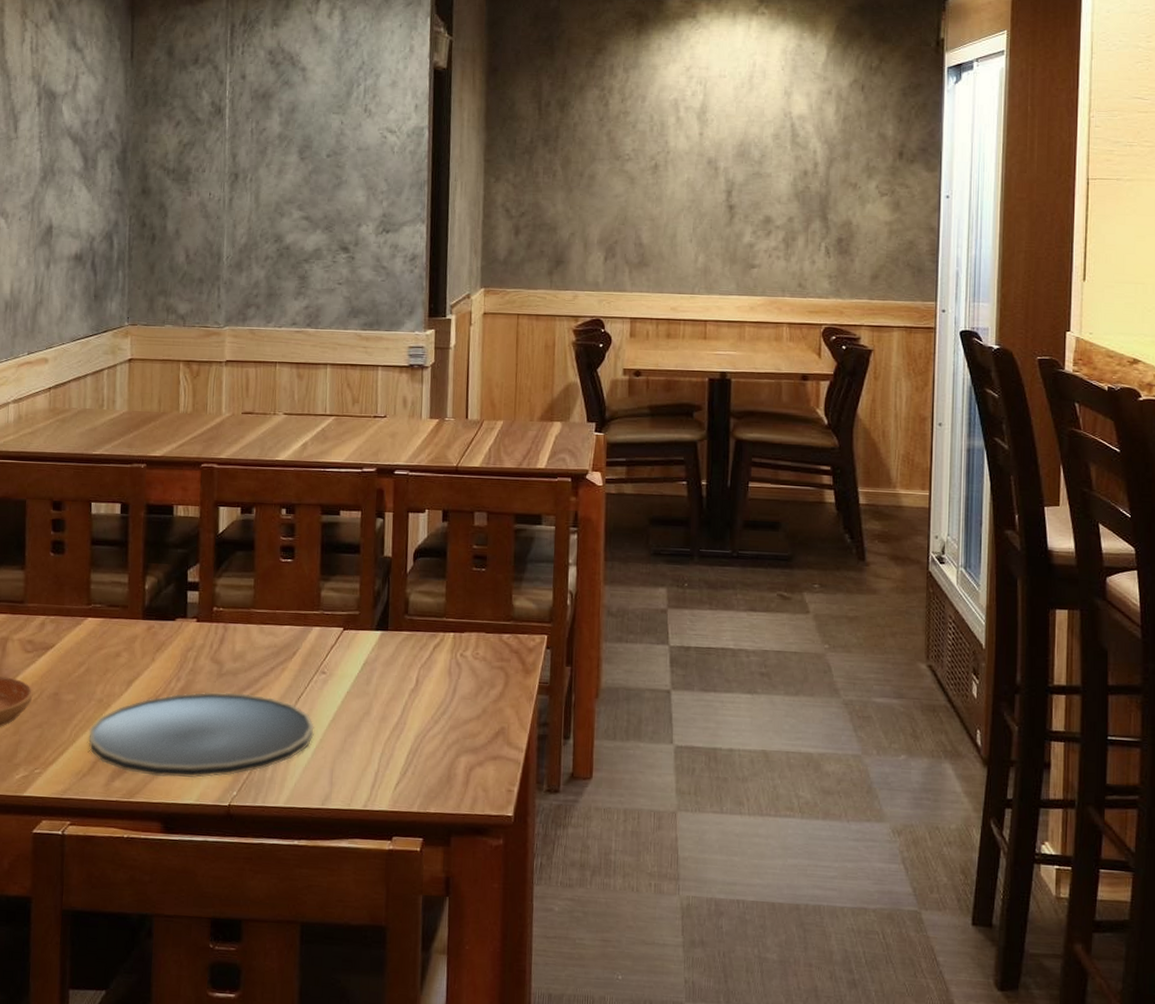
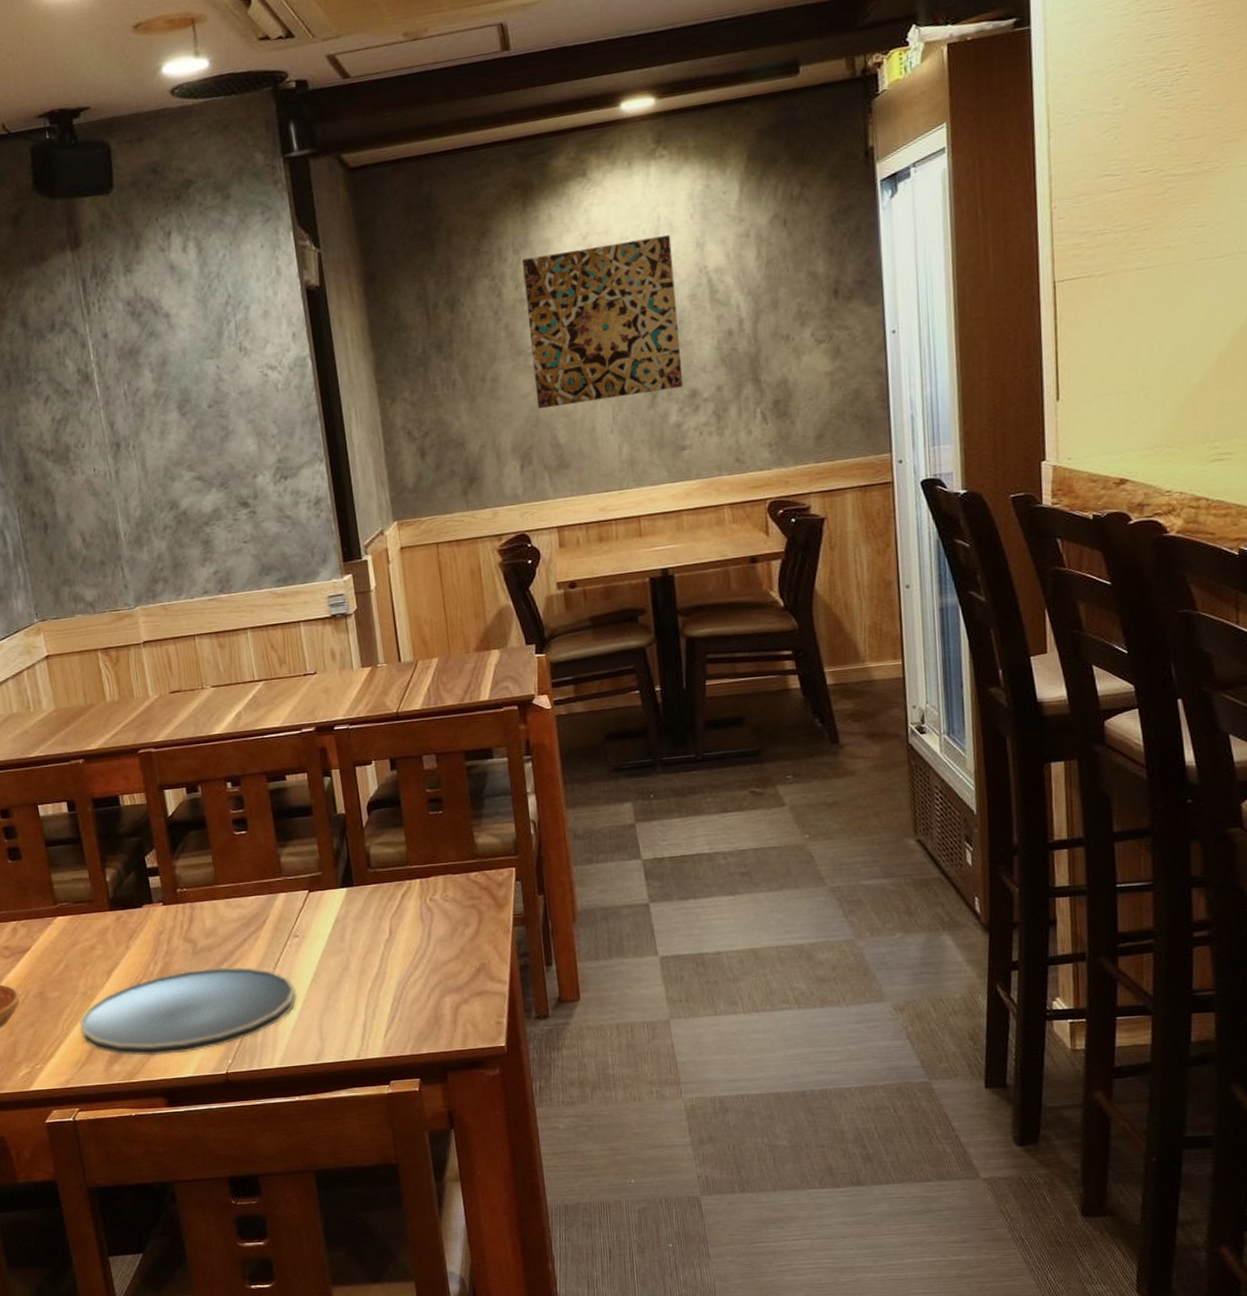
wall art: none [626,78,763,213] -> present [522,235,684,410]

